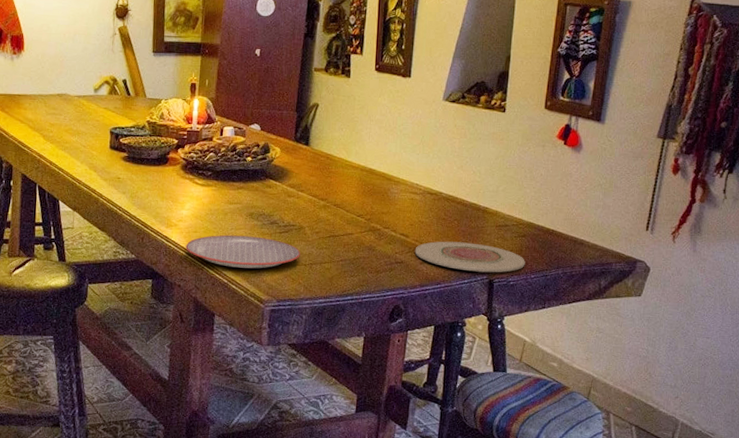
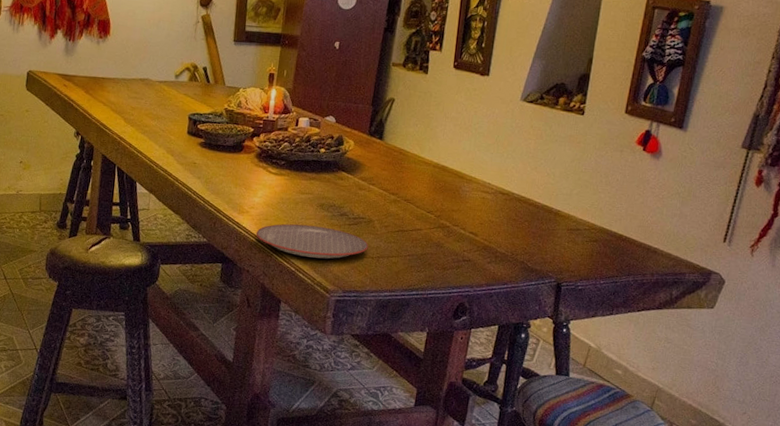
plate: present [414,241,525,273] -> none [483,241,596,277]

